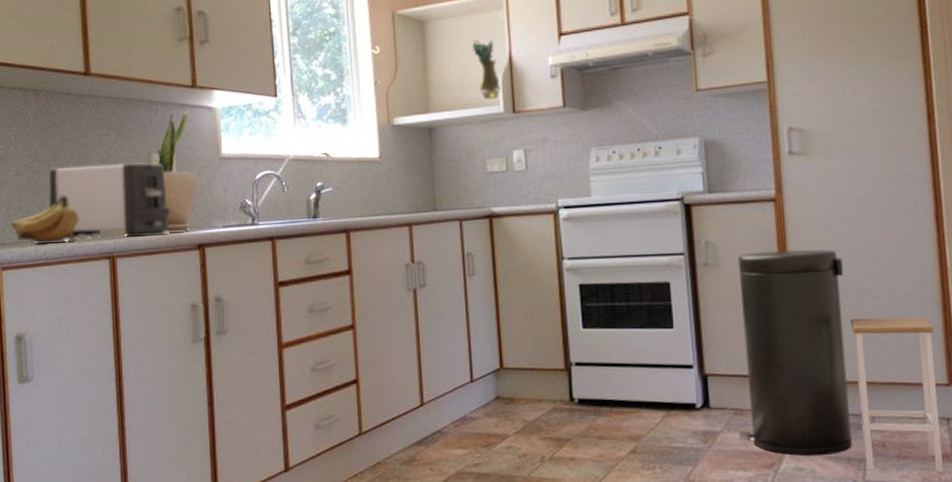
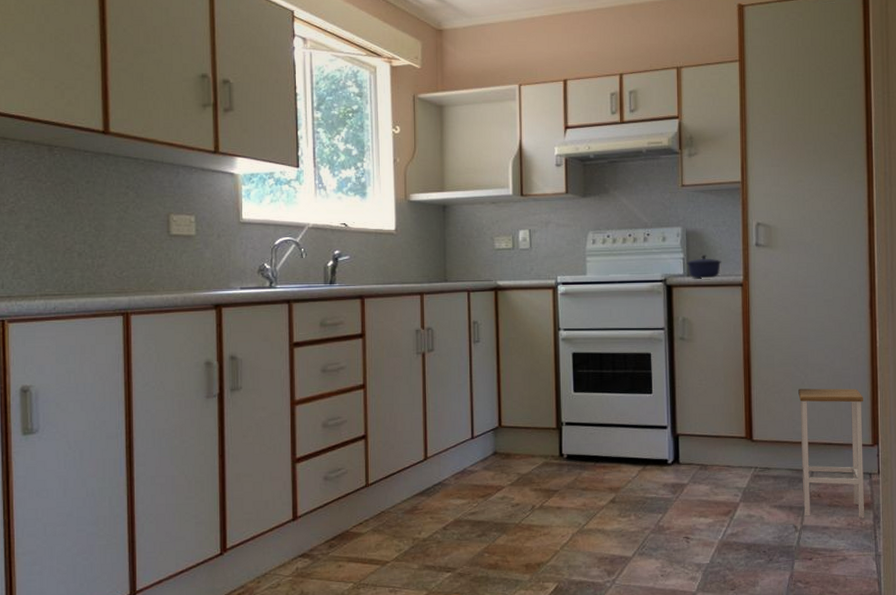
fruit: present [11,195,79,243] -> none [19,250,93,298]
toaster: present [48,162,171,238] -> none [60,222,188,296]
potted plant: present [158,110,197,233] -> none [177,175,216,292]
vase: present [472,39,501,100] -> none [486,127,511,183]
cooking pot: none [706,167,749,194] -> present [686,255,722,279]
pedal bin: present [737,249,853,456] -> none [701,328,795,505]

